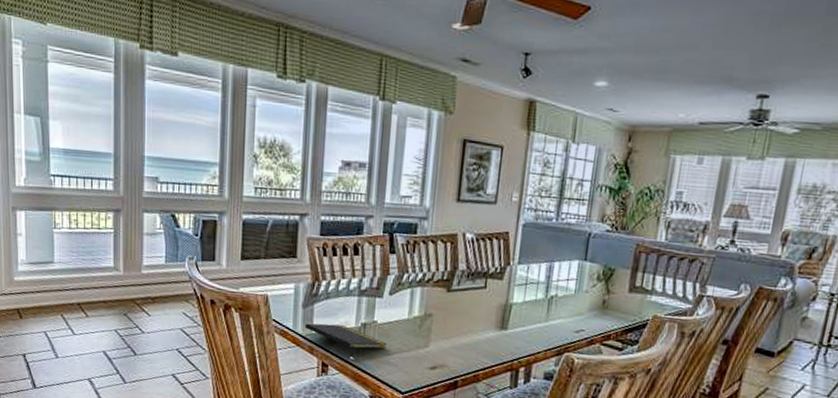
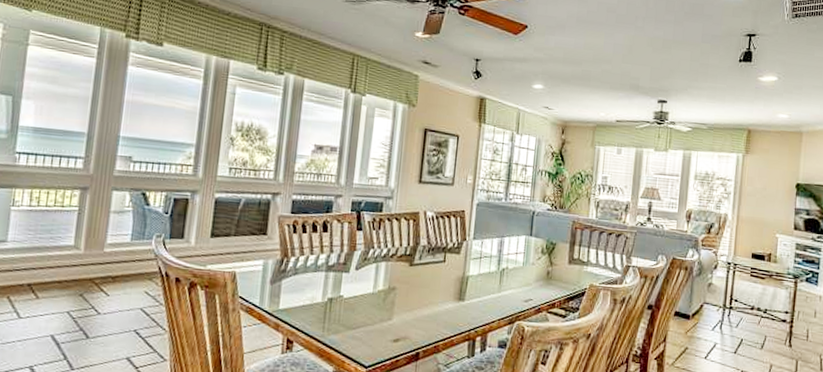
notepad: present [304,323,388,357] -> none [271,299,353,332]

